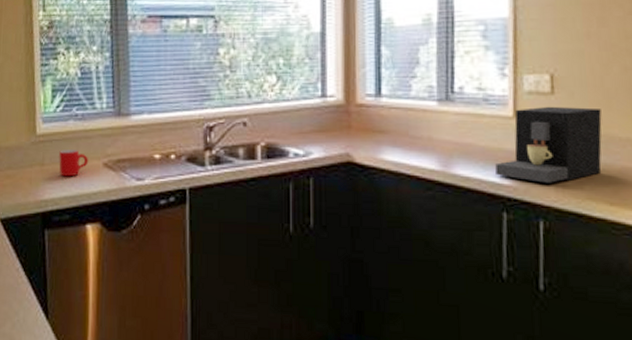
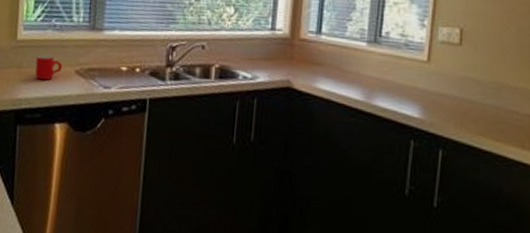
coffee maker: present [495,106,602,183] -> none [408,55,497,119]

